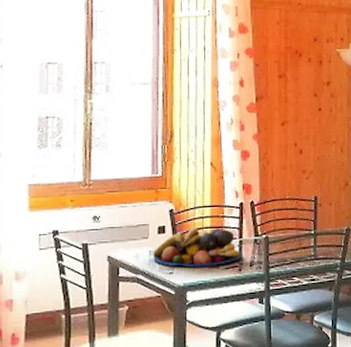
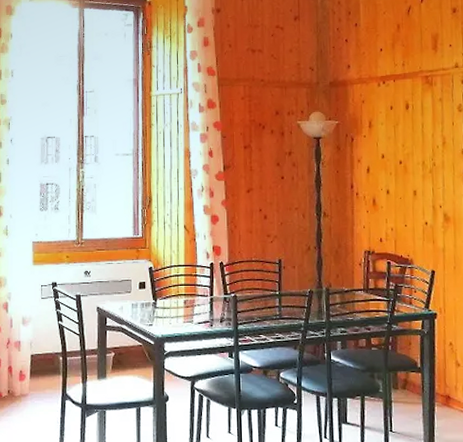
fruit bowl: present [153,228,242,267] -> none [135,285,213,321]

